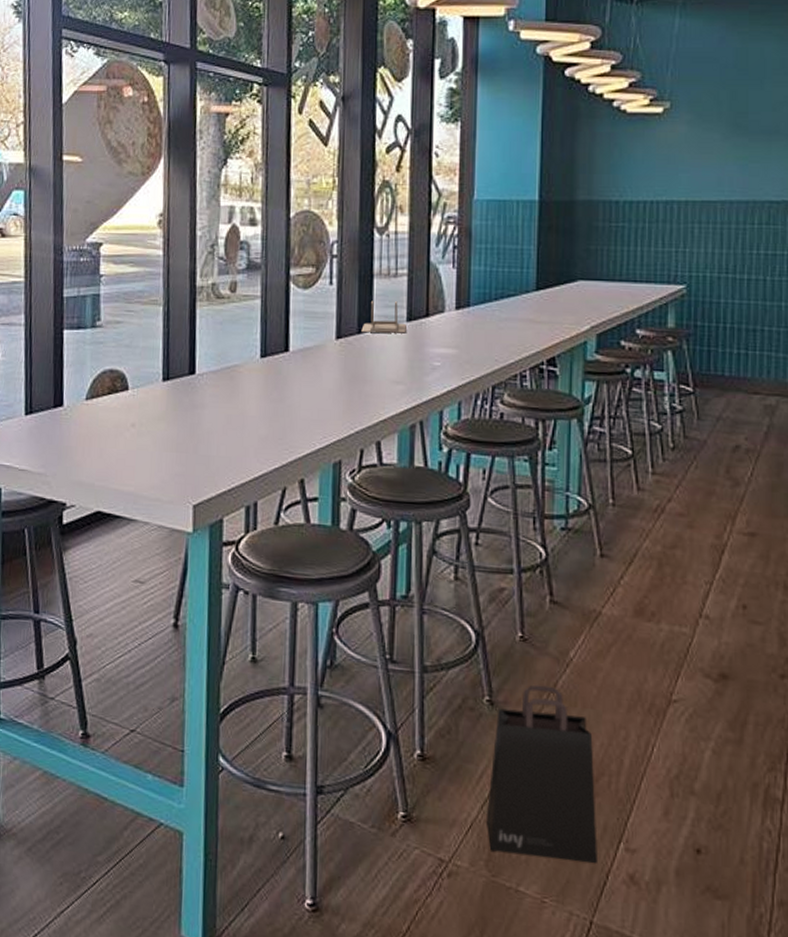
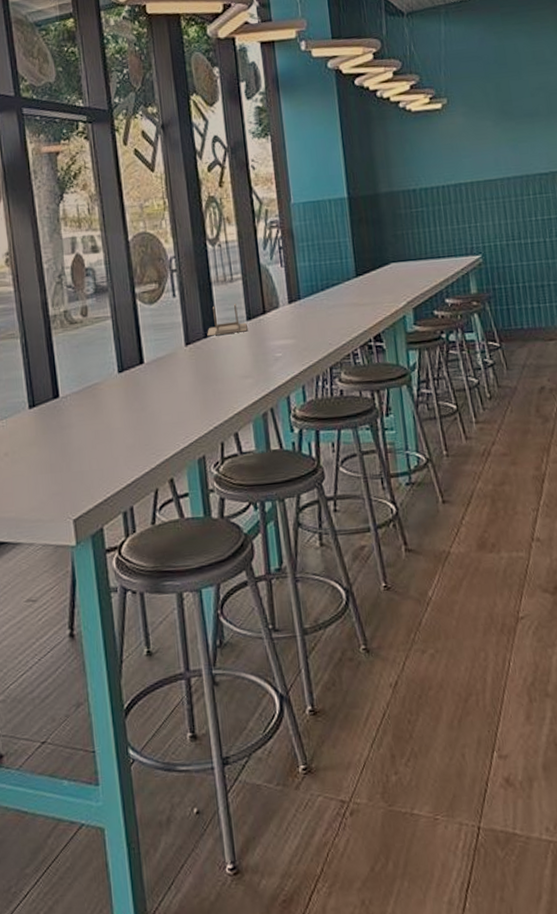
shopping bag: present [485,684,597,863] -> none [373,625,477,784]

